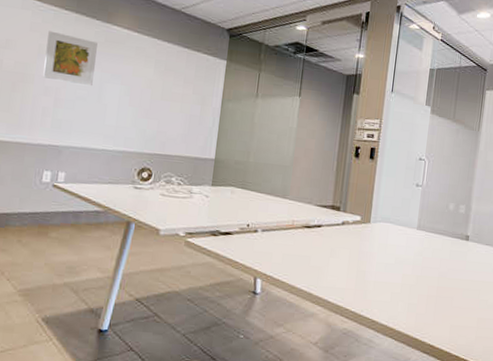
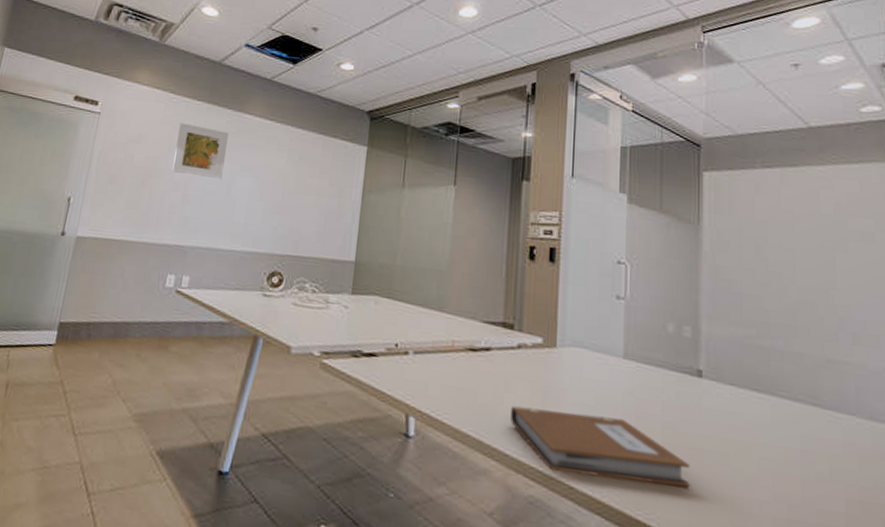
notebook: none [333,267,454,315] -> present [511,405,690,487]

